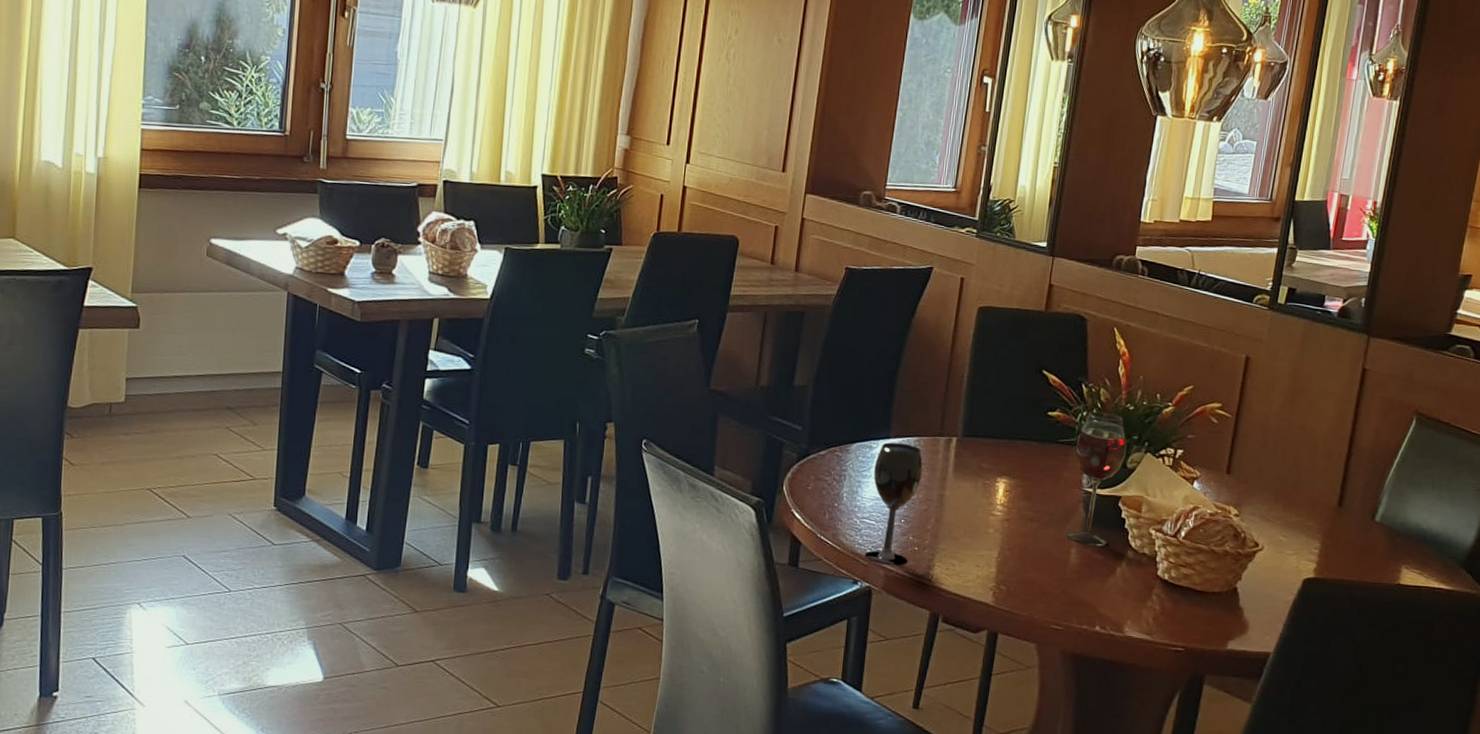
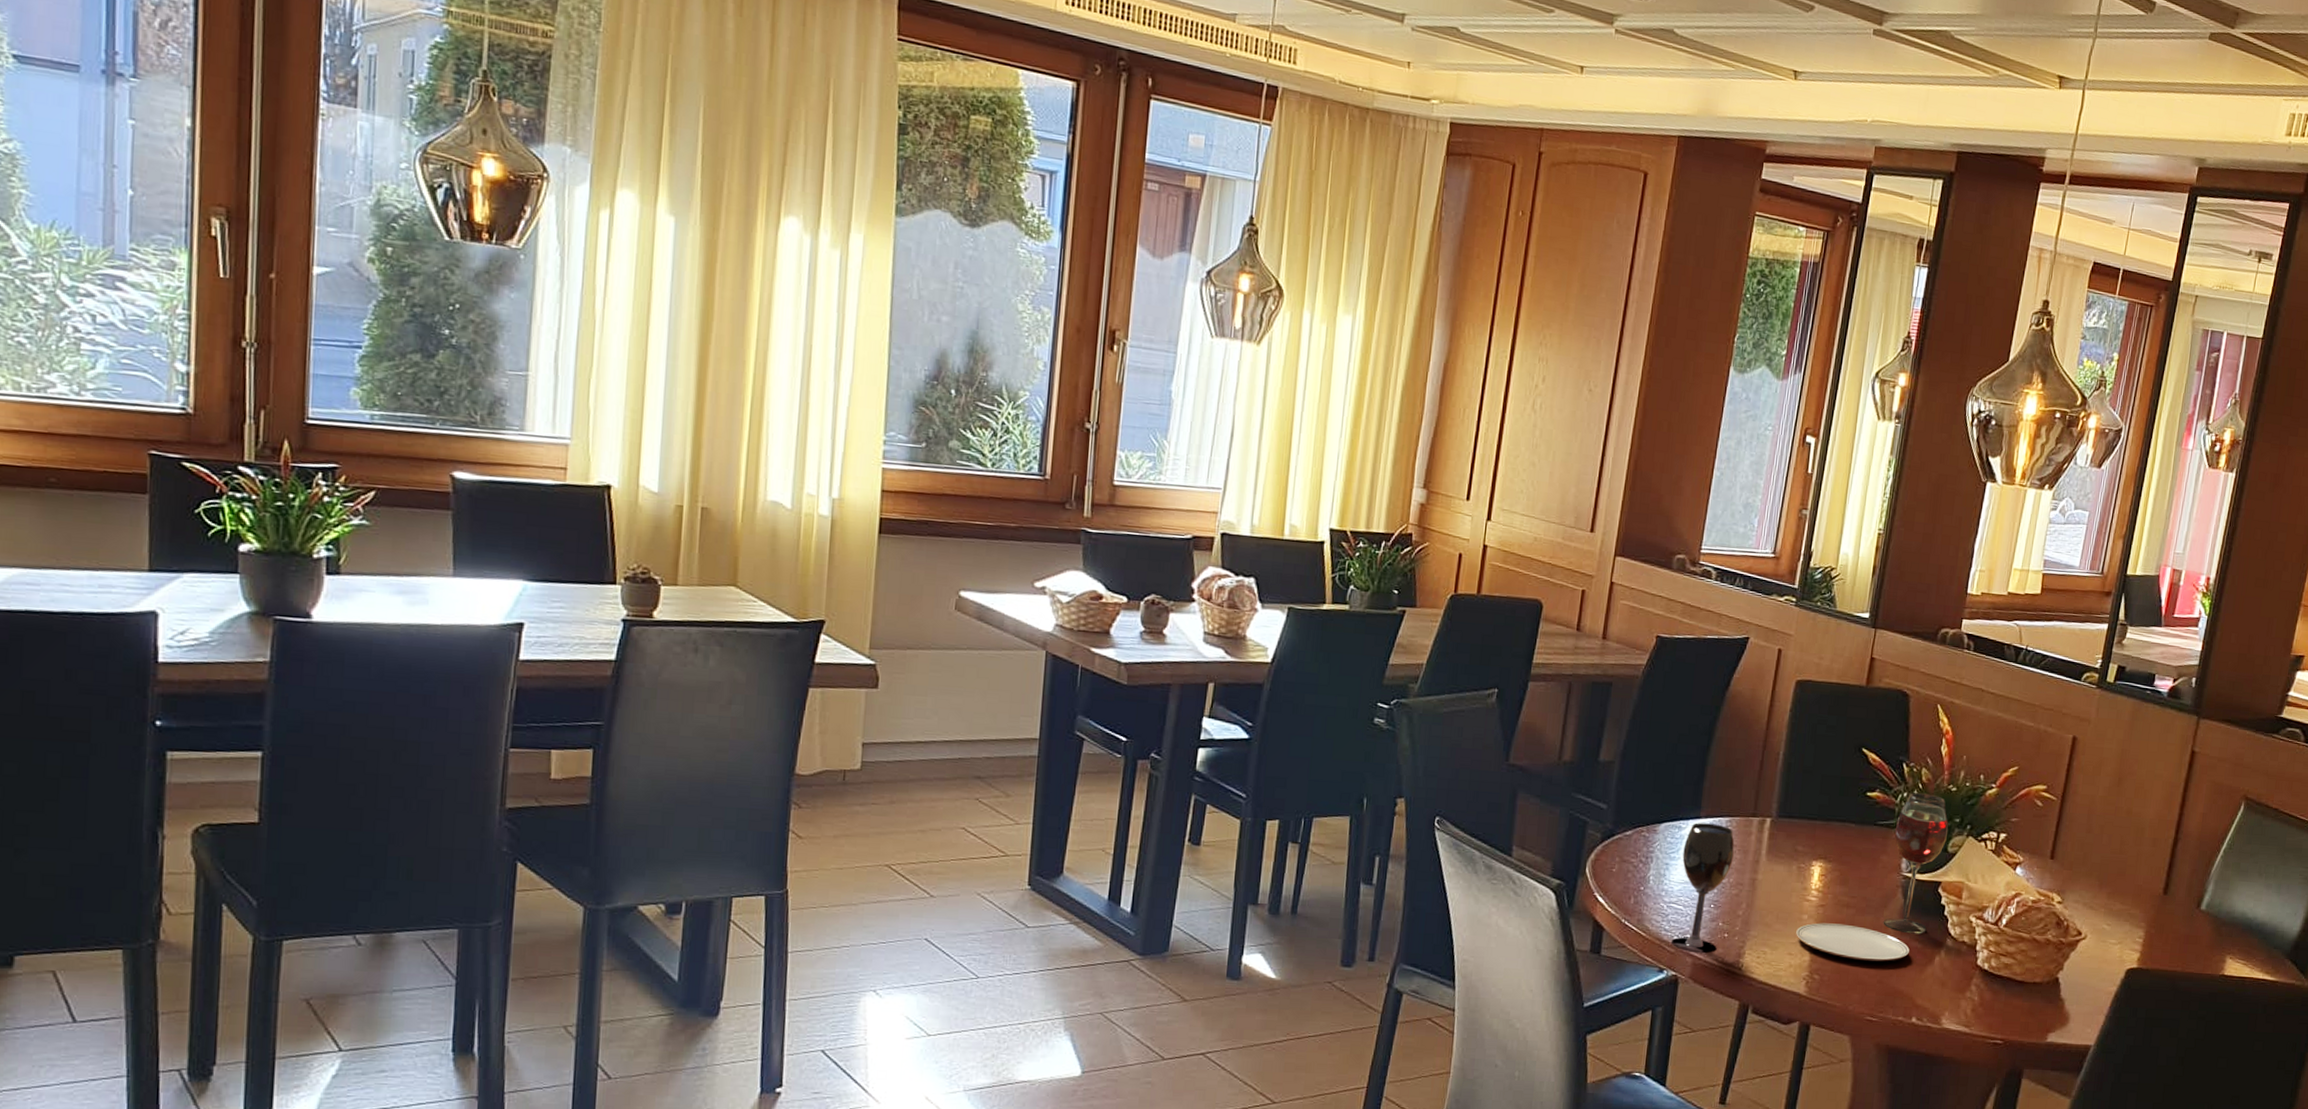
plate: none [983,536,1092,573] -> present [1796,923,1909,962]

